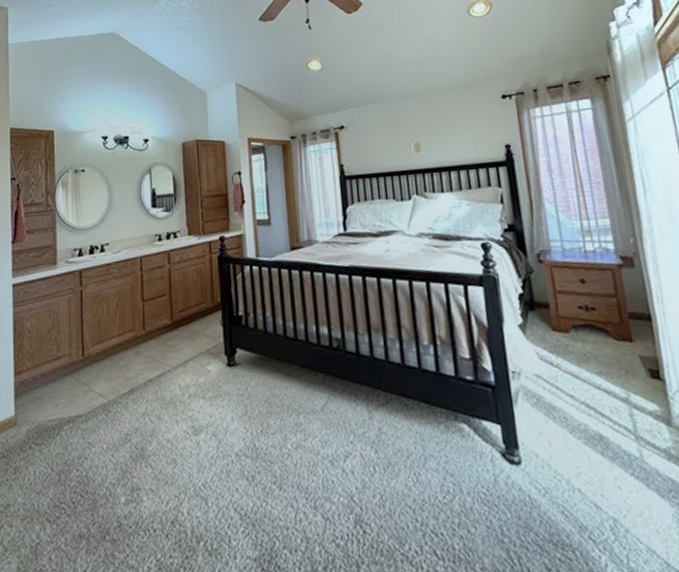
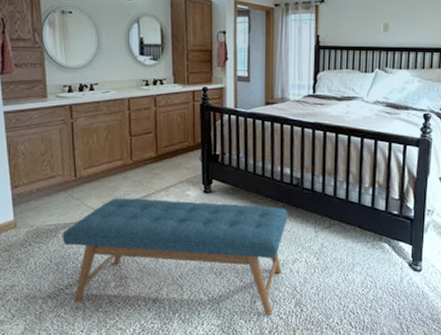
bench: none [66,378,332,544] -> present [62,198,288,317]

